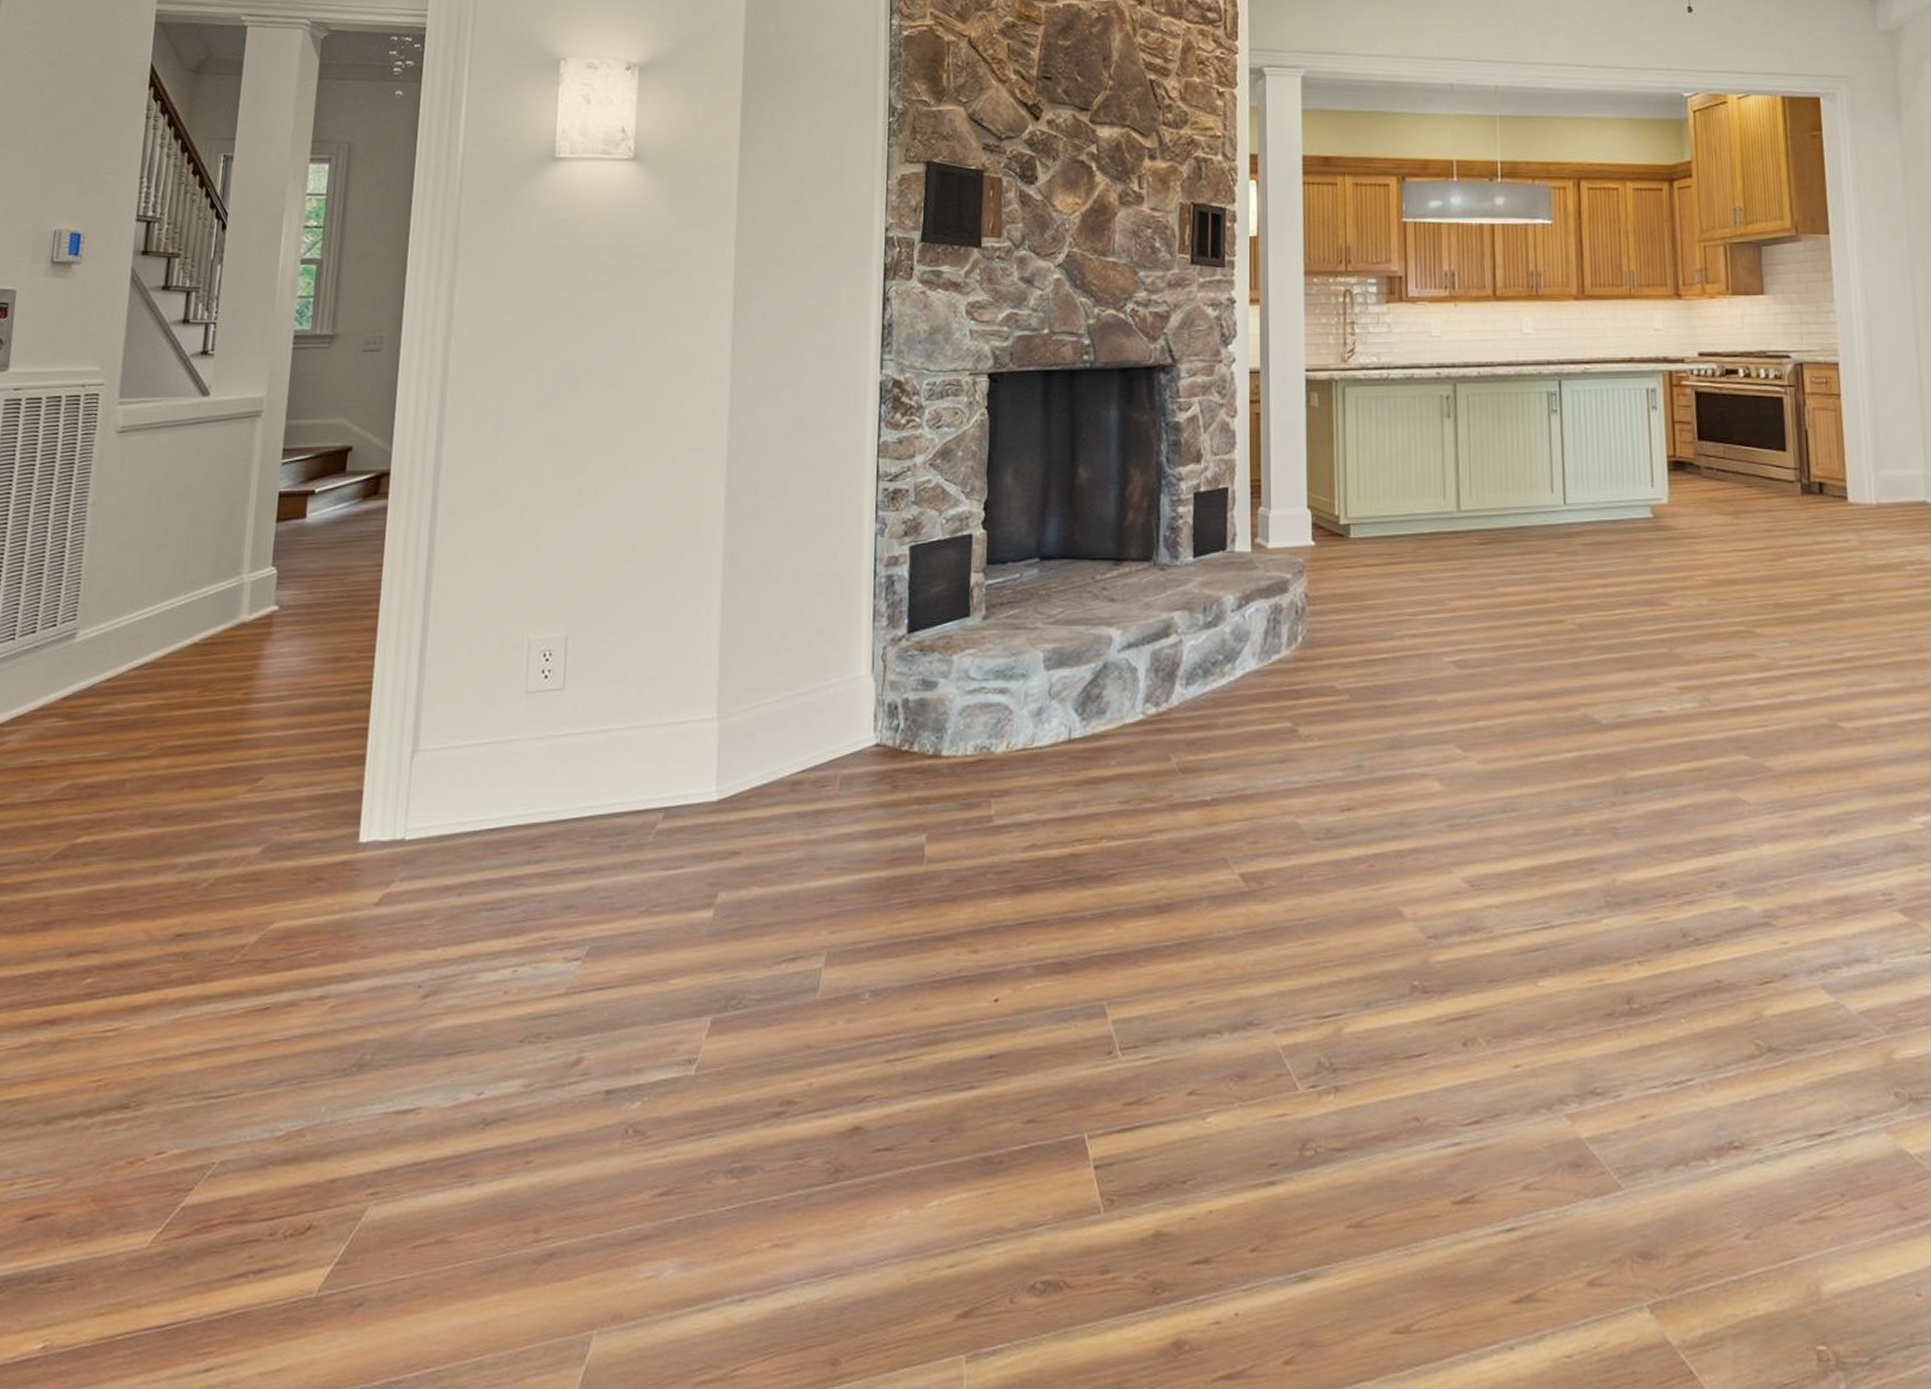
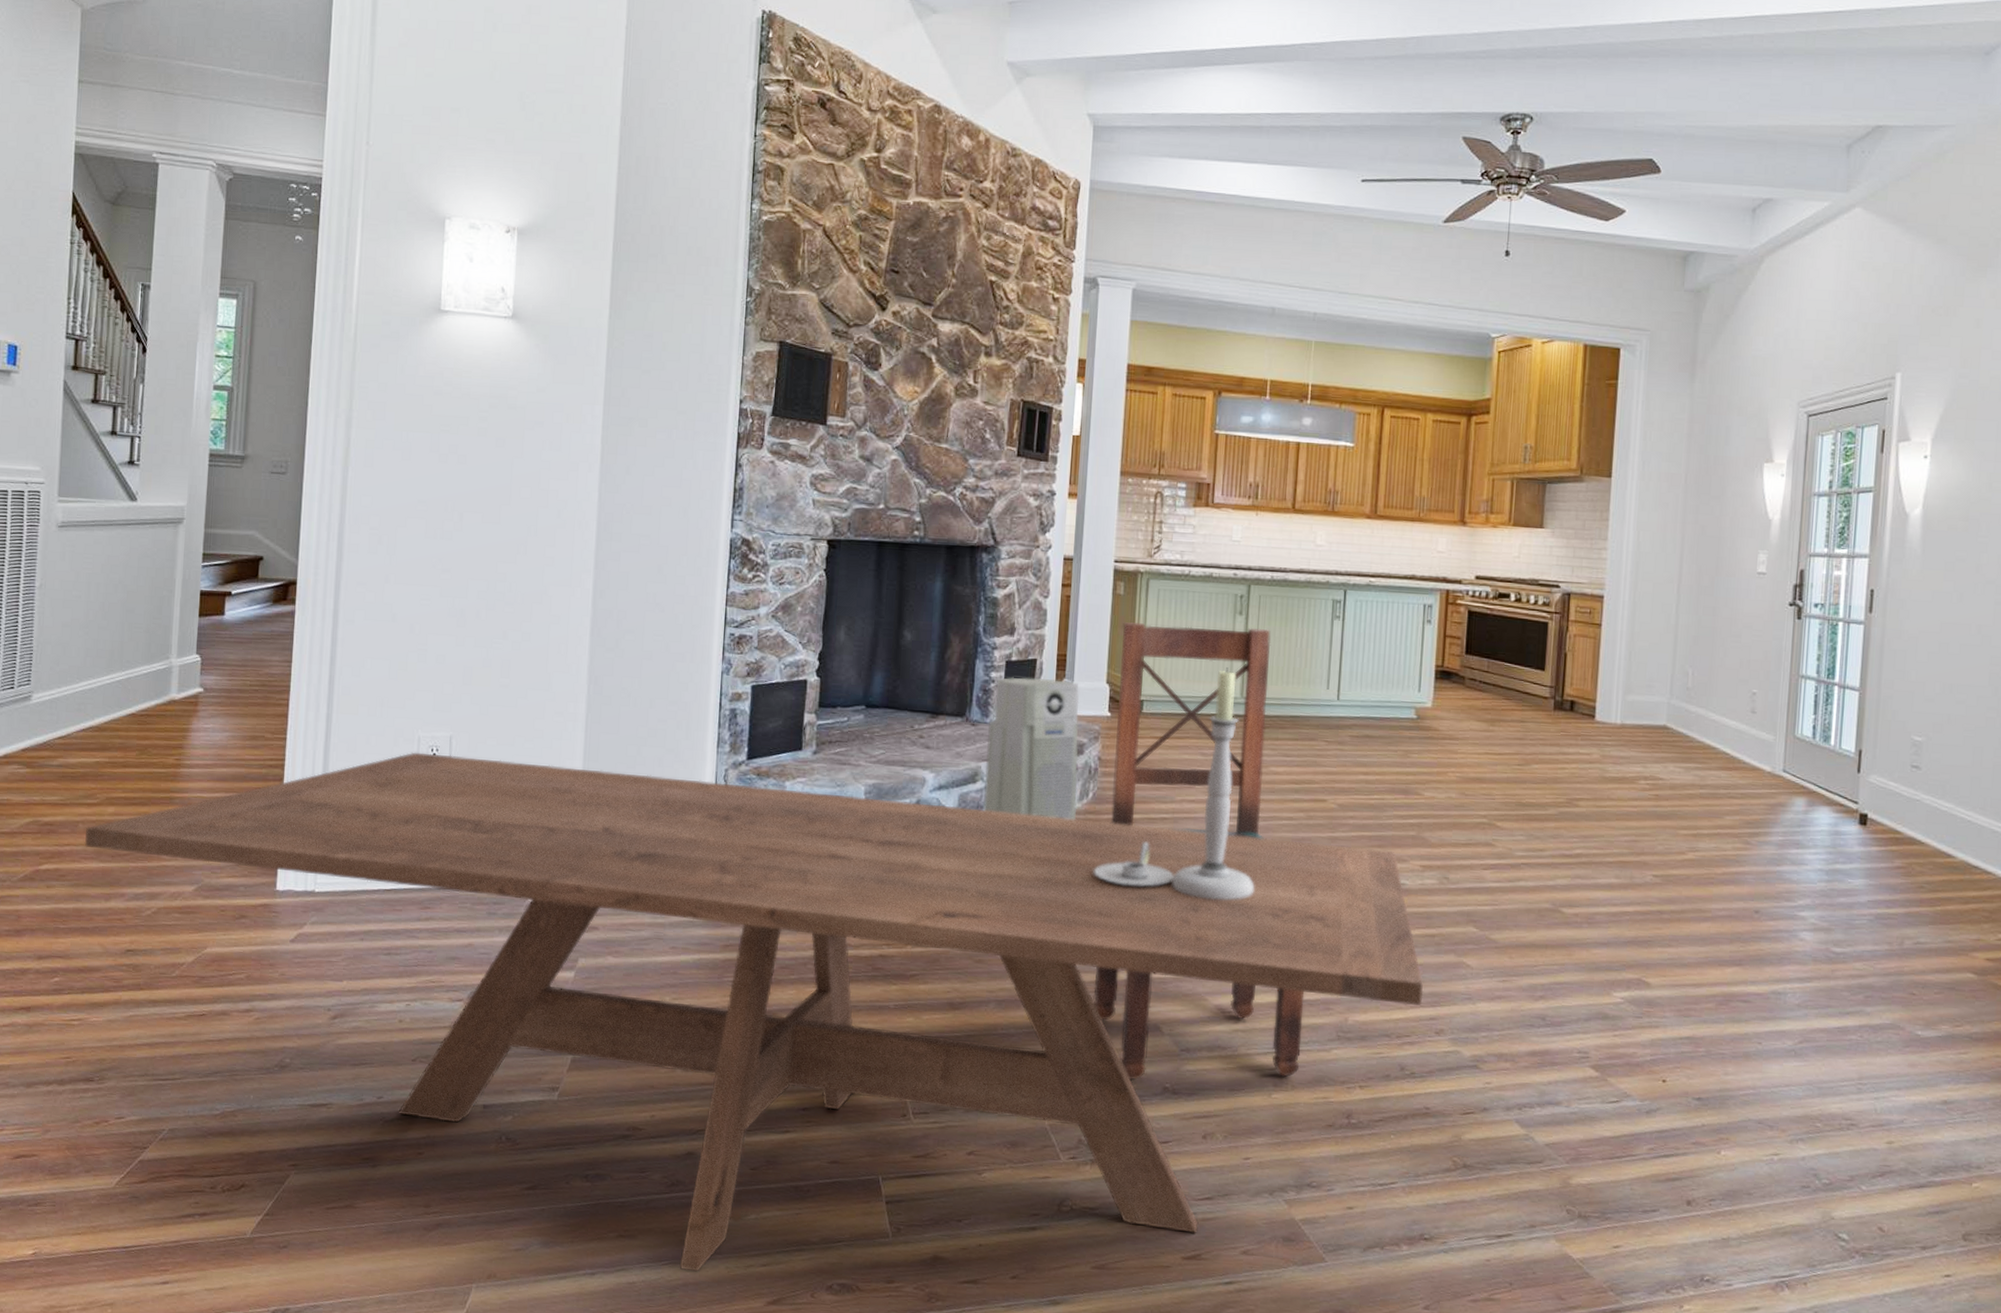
dining table: none [131,659,1699,1284] -> present [84,752,1424,1272]
air purifier: none [1178,508,1287,670] -> present [982,677,1080,820]
candlestick: none [1310,478,1493,750] -> present [1094,667,1254,901]
dining chair: none [1320,431,1567,981] -> present [1093,622,1305,1081]

